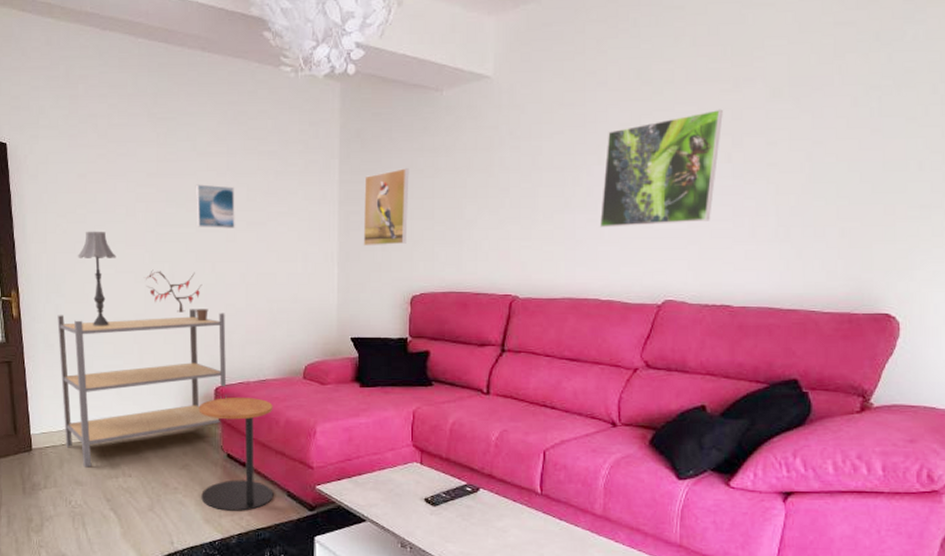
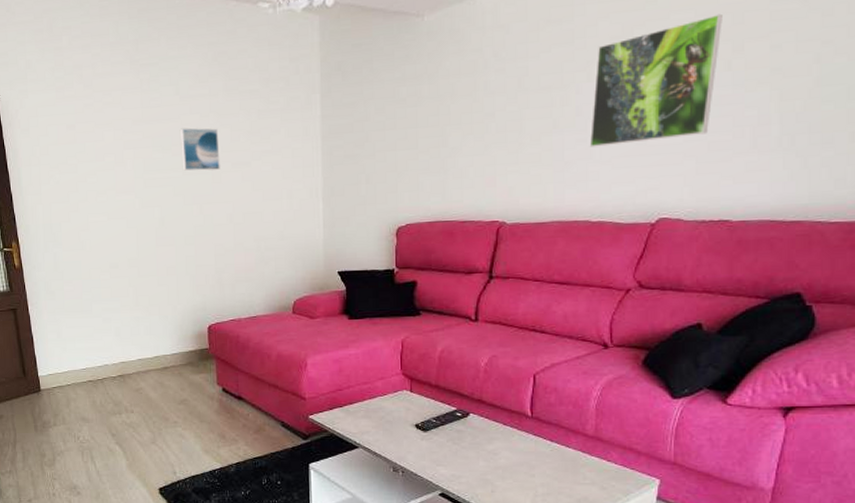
shelving unit: present [57,309,227,468] -> none [56,250,220,405]
table lamp: present [77,231,116,326] -> none [71,180,108,272]
potted plant: present [143,269,209,322] -> none [135,214,198,263]
side table: present [198,396,274,511] -> none [193,333,268,442]
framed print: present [363,168,409,246] -> none [346,99,392,180]

